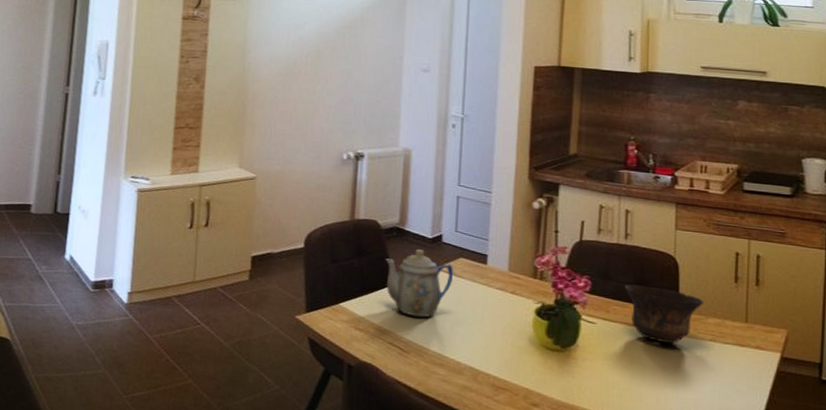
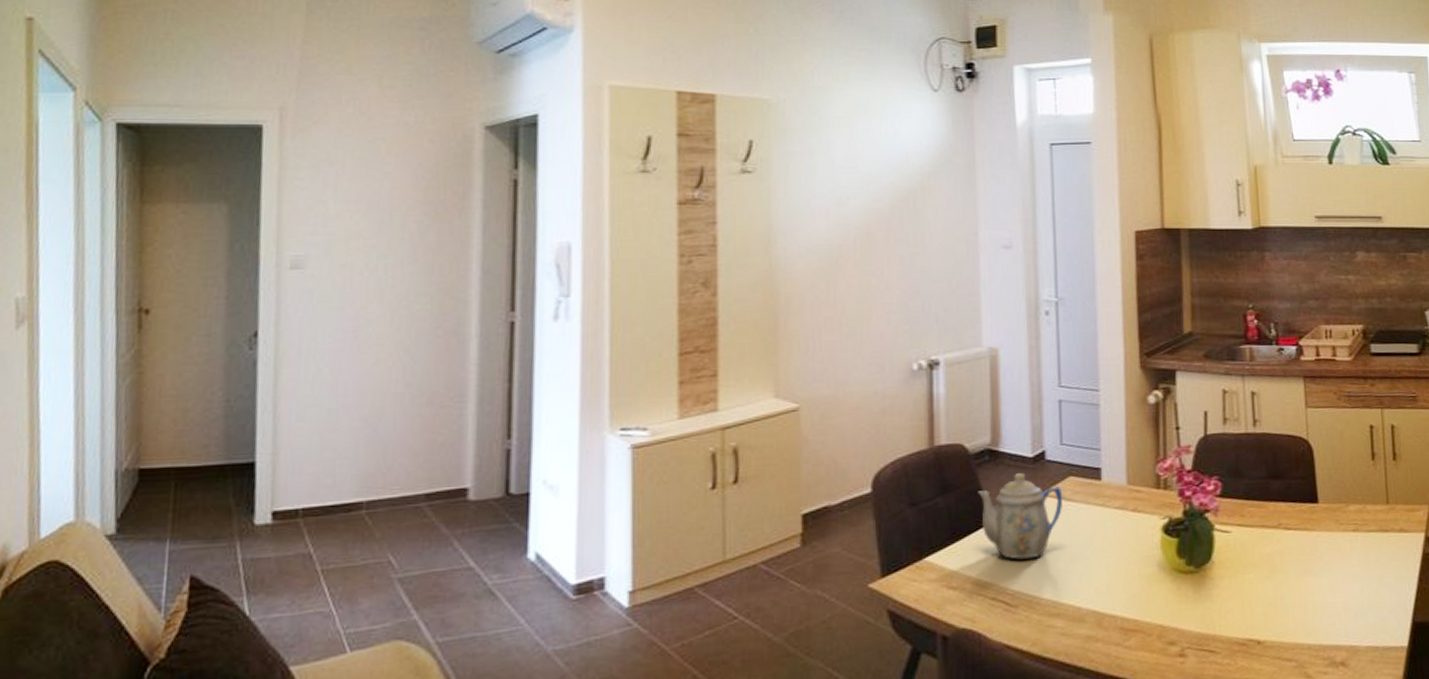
bowl: present [624,284,704,344] -> none [1257,478,1342,543]

